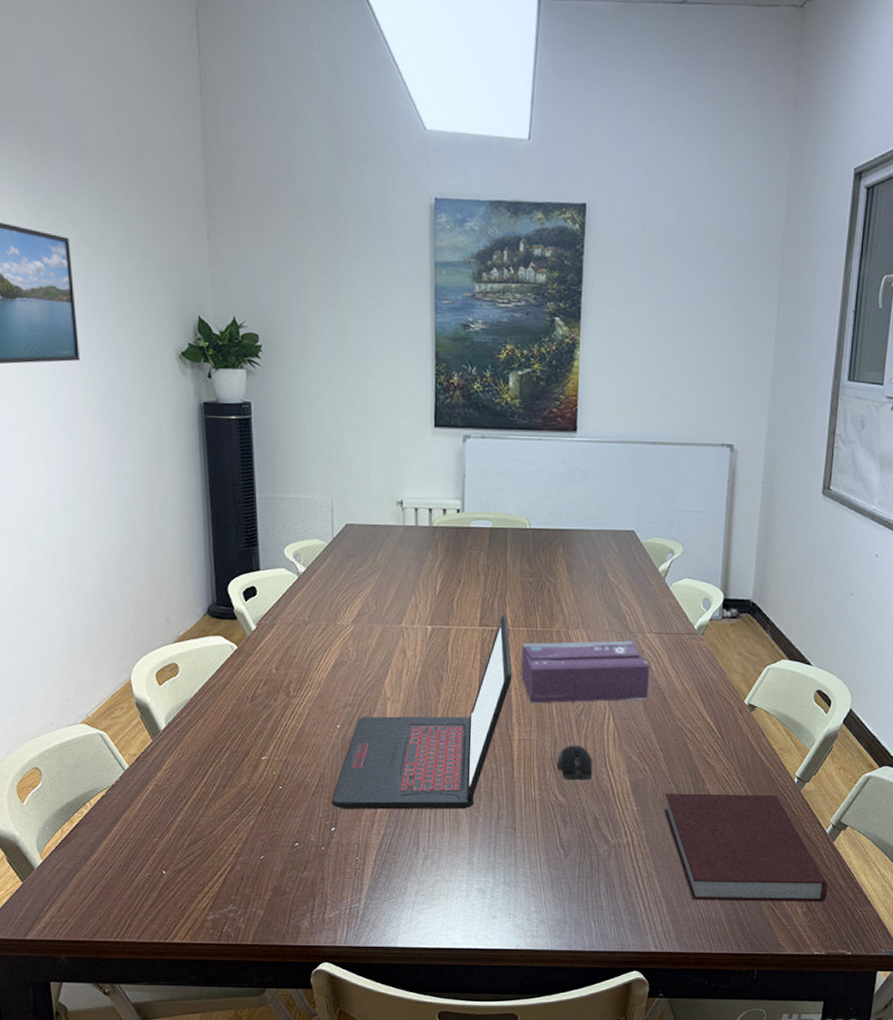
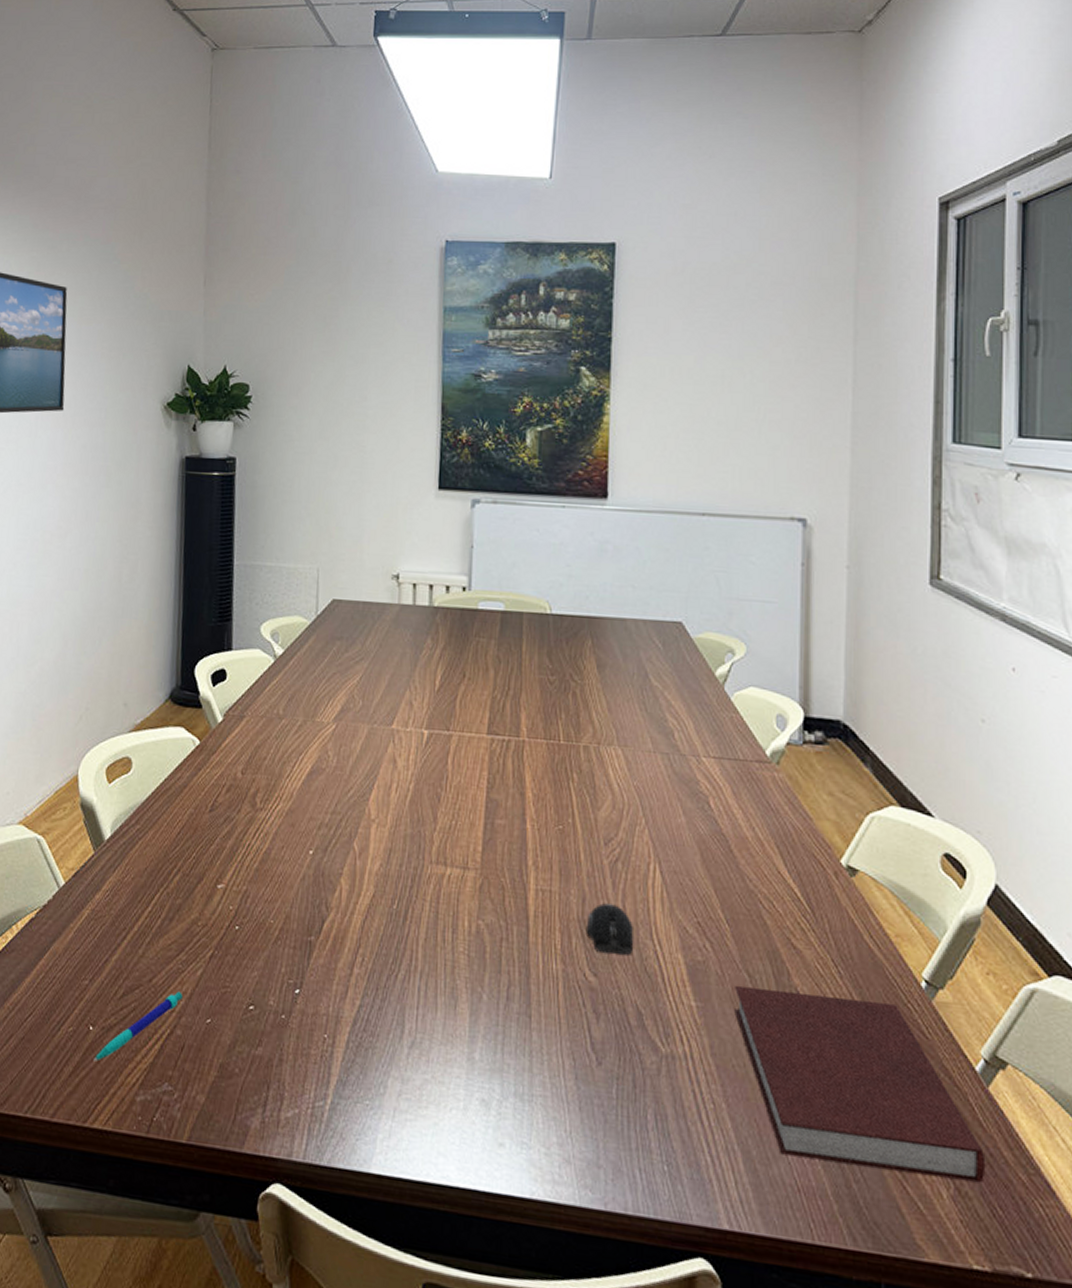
pen: none [168,838,239,896] -> present [93,991,183,1062]
laptop: present [332,614,512,810] -> none [298,720,528,981]
tissue box: present [521,640,649,704] -> none [539,759,707,849]

